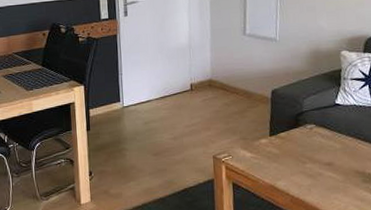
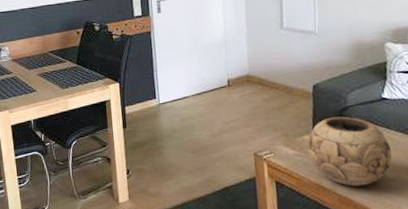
decorative bowl: none [264,121,342,188] -> present [307,116,393,187]

